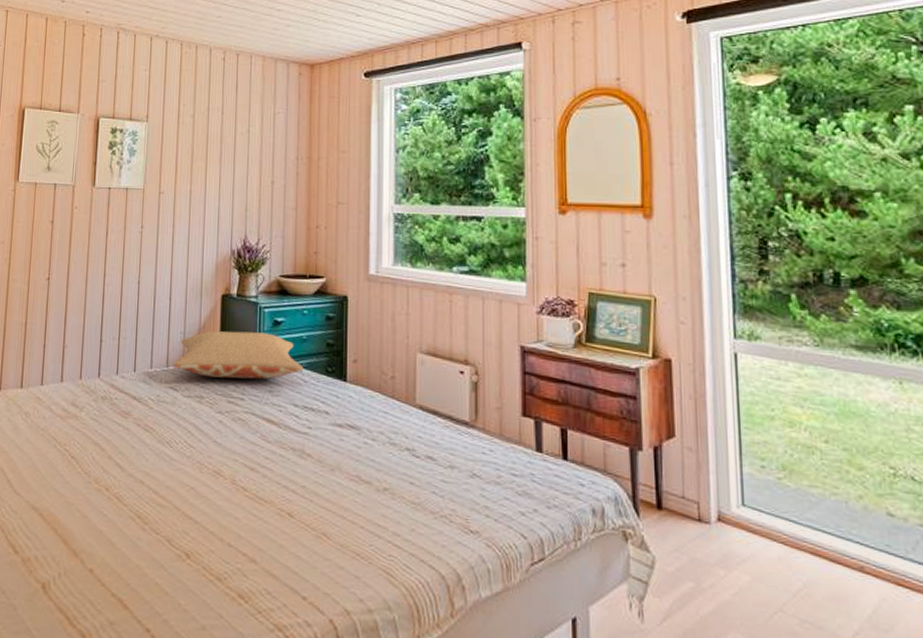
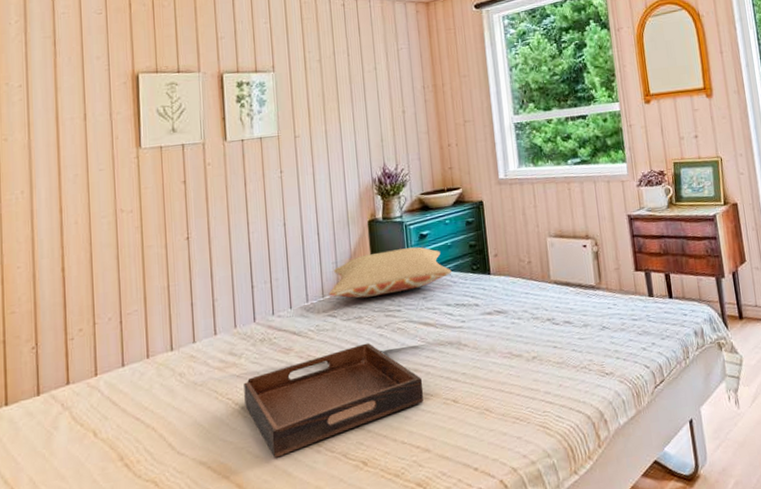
serving tray: none [80,426,258,524] -> present [244,343,423,458]

